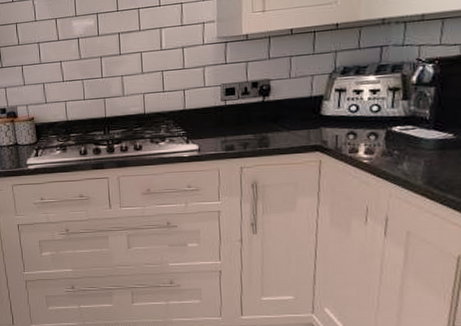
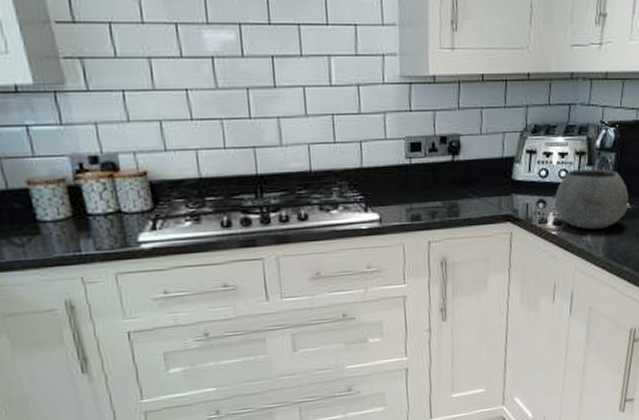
bowl: none [366,102,453,159] -> present [555,169,629,230]

